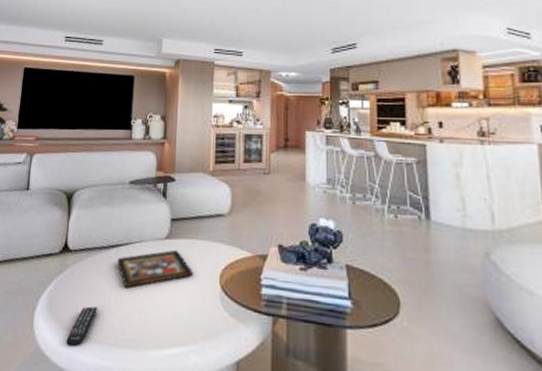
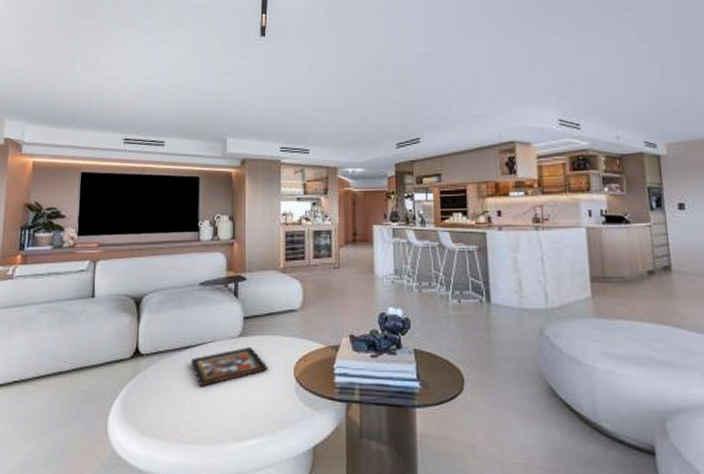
remote control: present [66,306,97,348] -> none [143,407,173,448]

